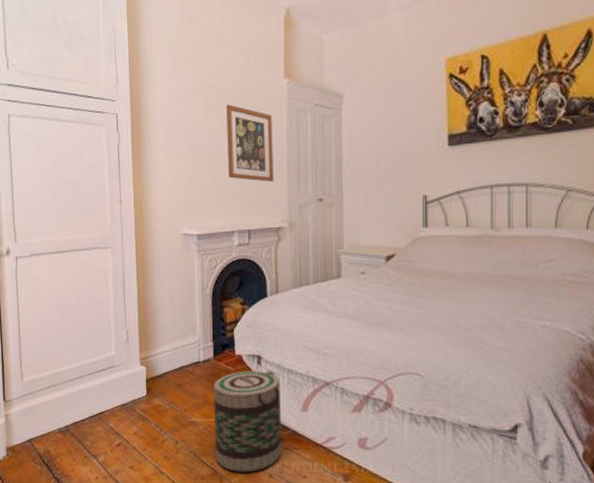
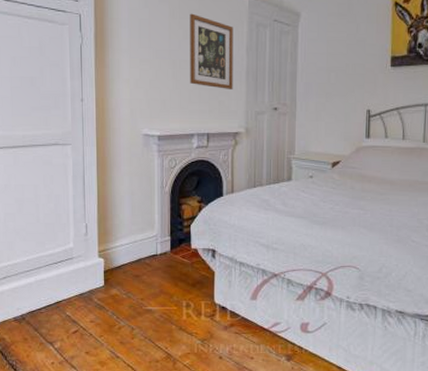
basket: present [213,371,282,472] -> none [169,263,232,355]

